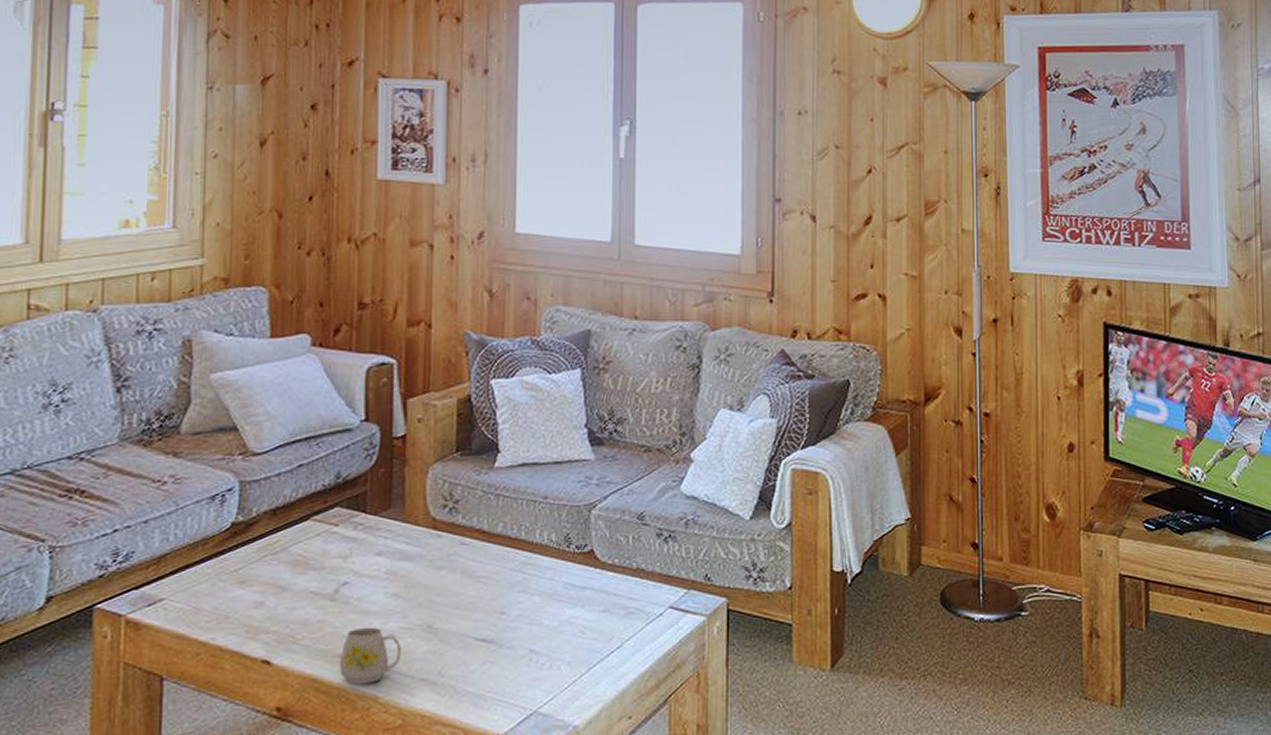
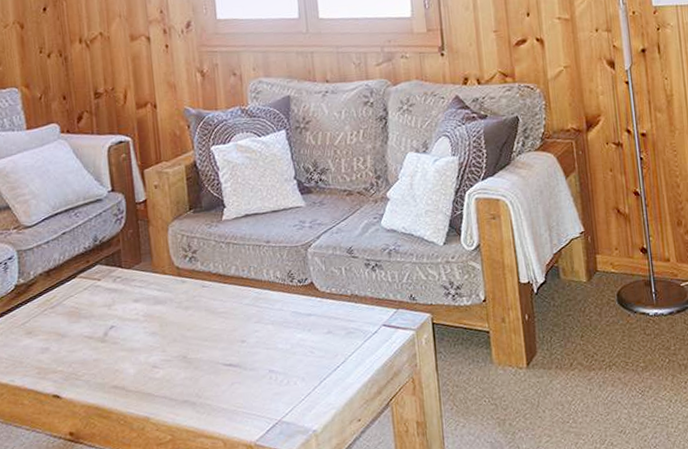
mug: present [340,627,402,685] -> none [115,361,165,409]

